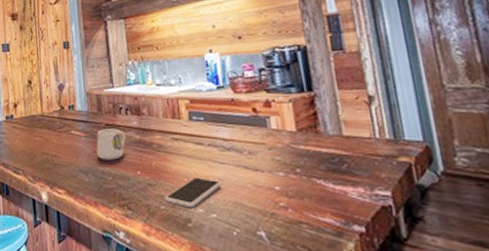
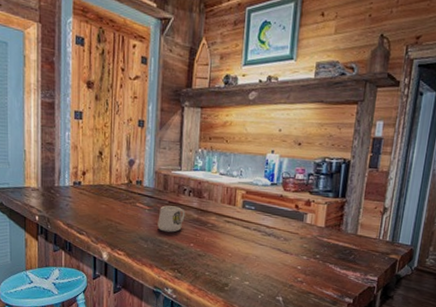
smartphone: present [165,177,221,208] -> none [211,253,258,276]

